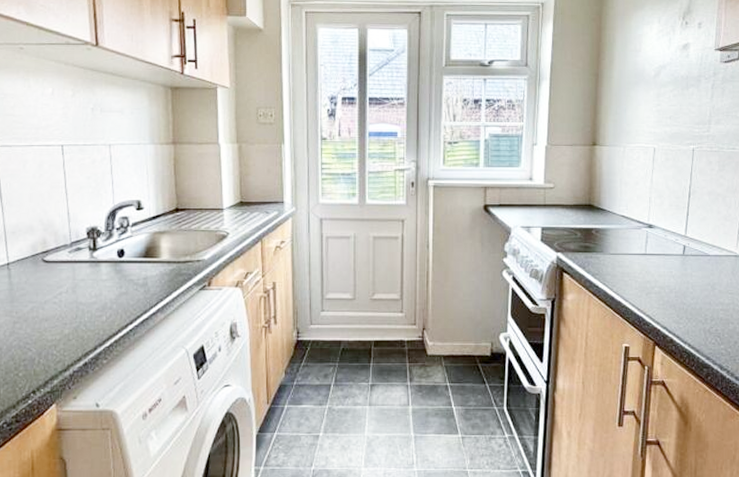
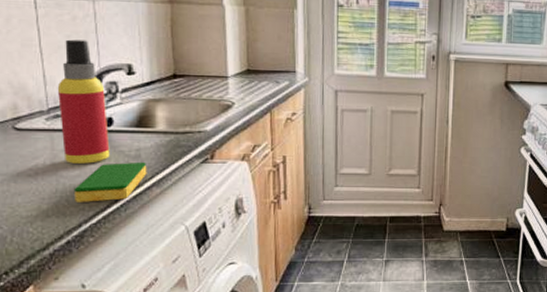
spray bottle: none [78,180,121,292] -> present [57,39,110,164]
dish sponge: none [90,289,153,327] -> present [73,162,147,202]

